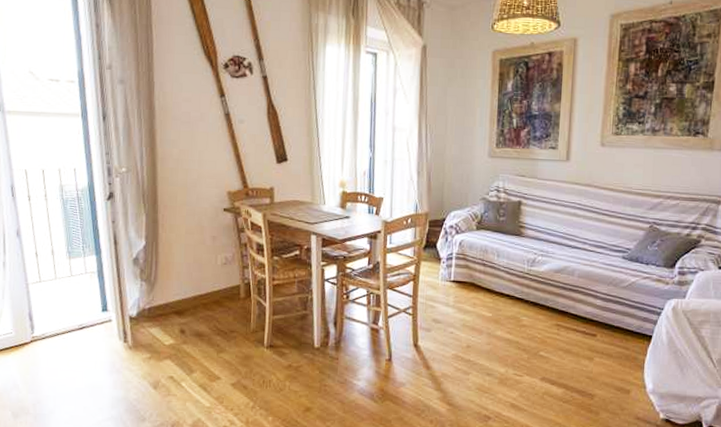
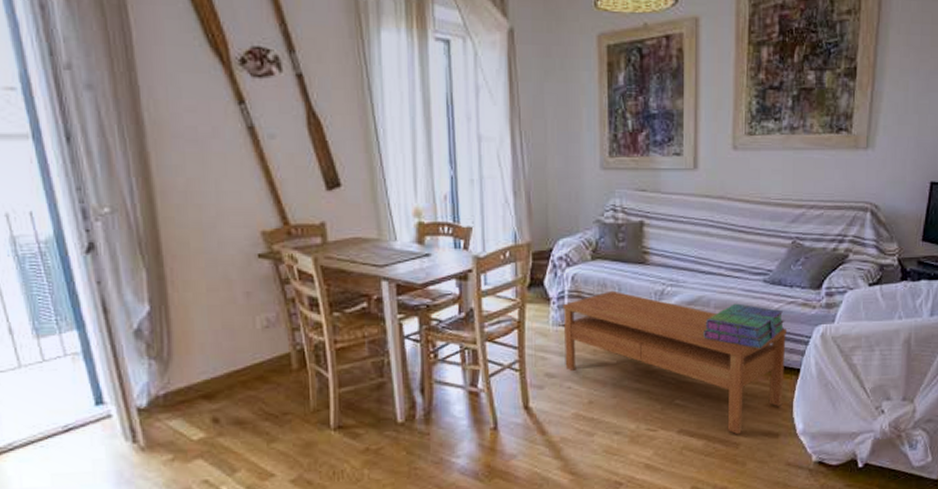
coffee table: none [449,256,641,388] -> present [563,290,786,435]
stack of books: none [567,274,640,315] -> present [704,303,785,348]

